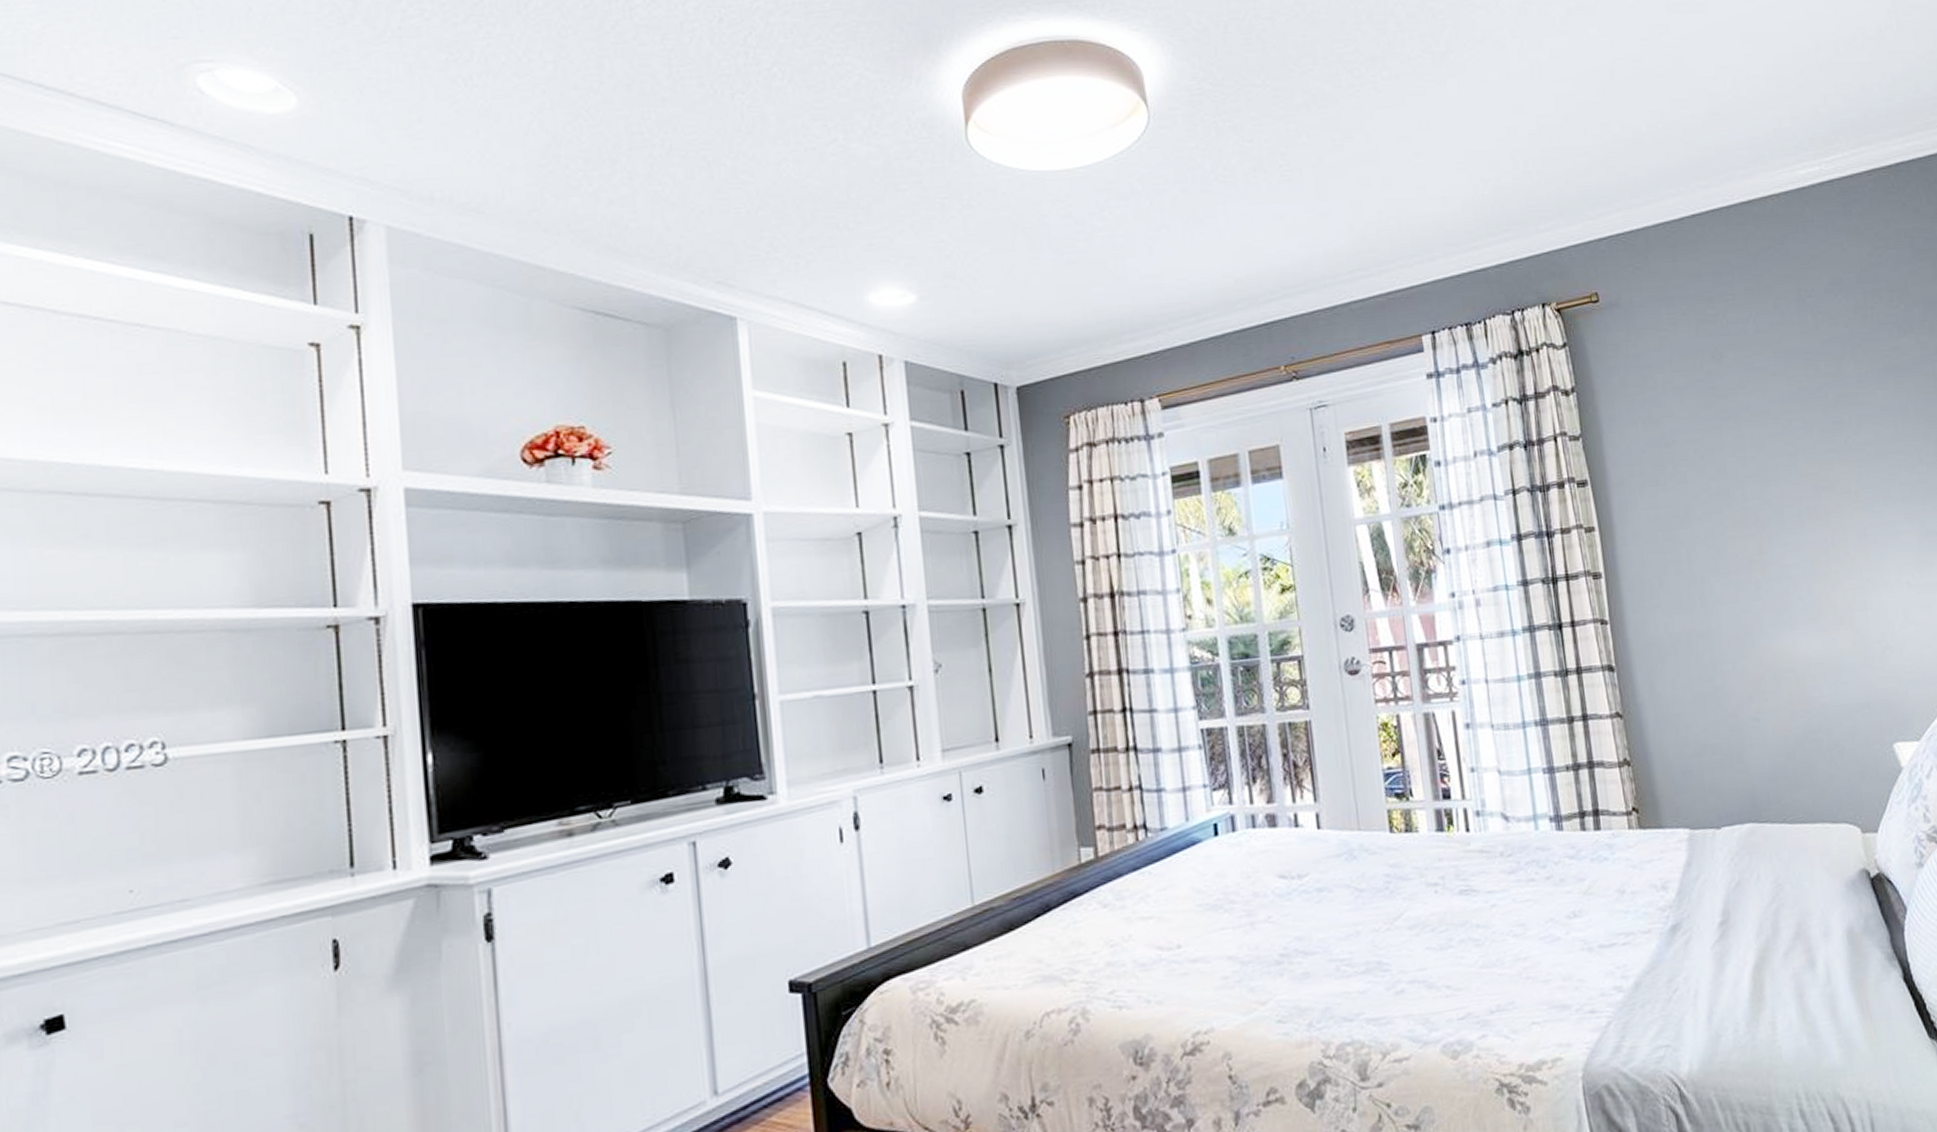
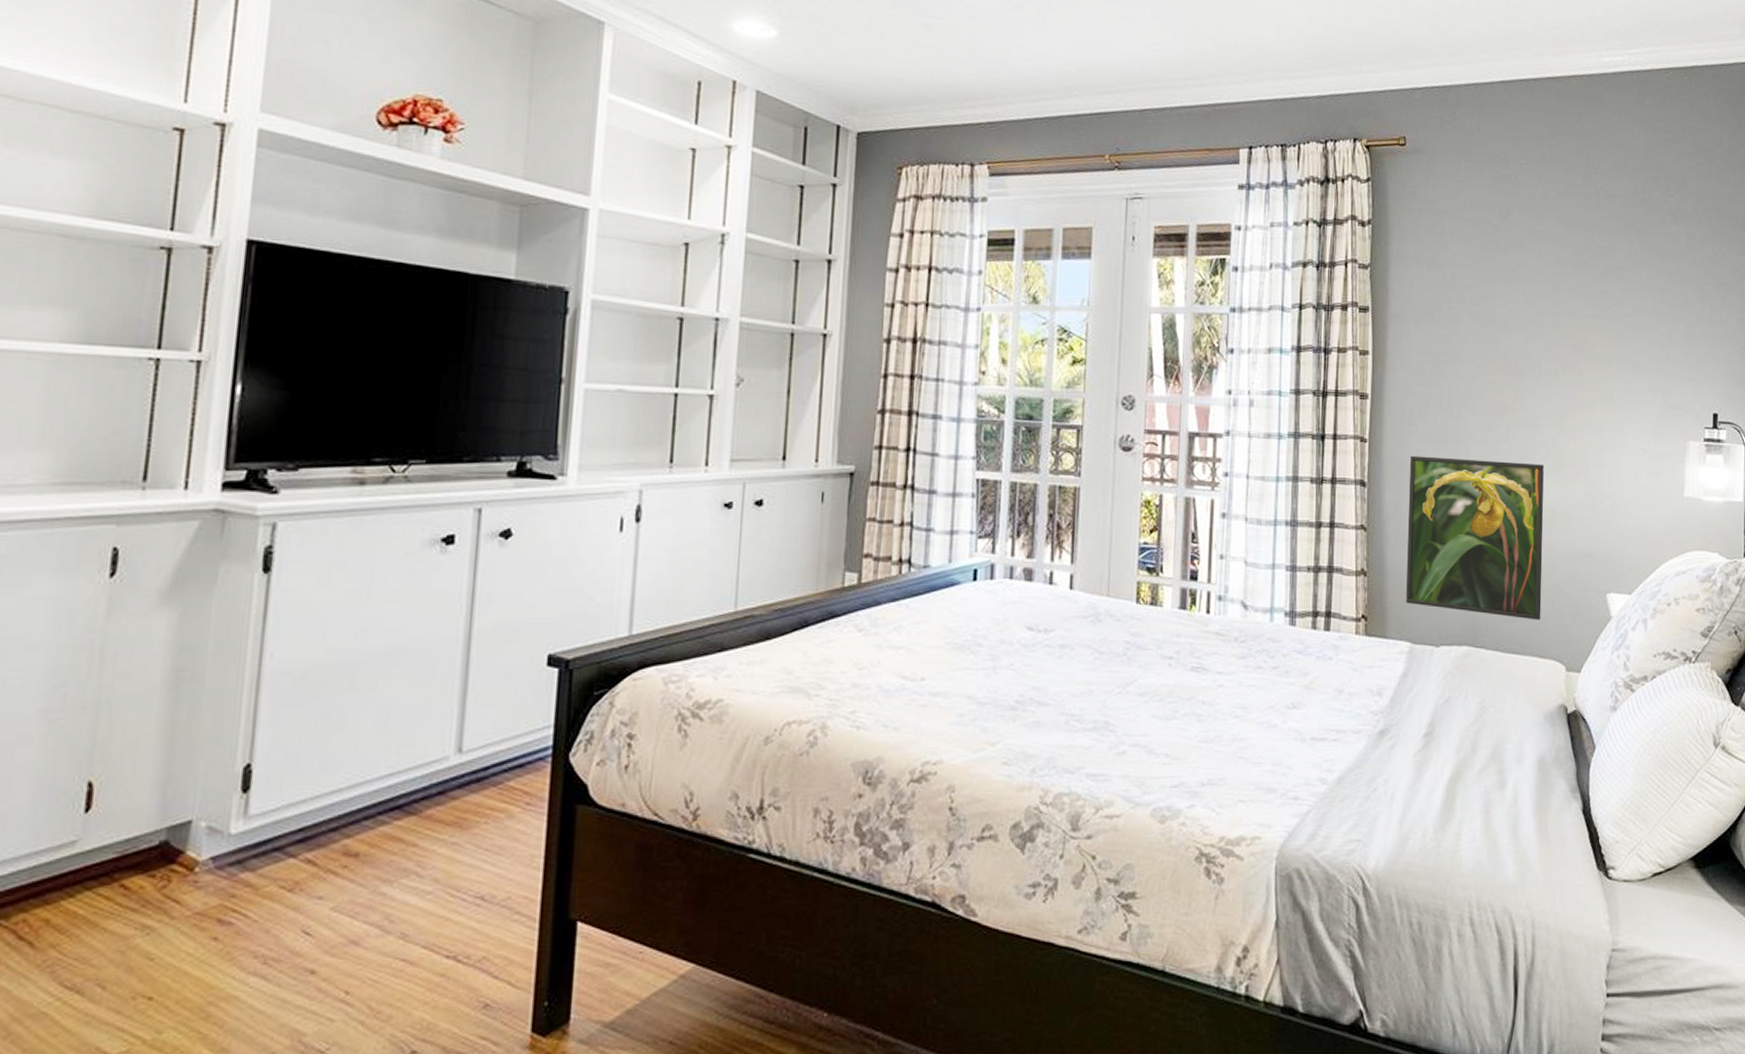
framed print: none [1656,617,1826,789] -> present [1406,455,1544,620]

